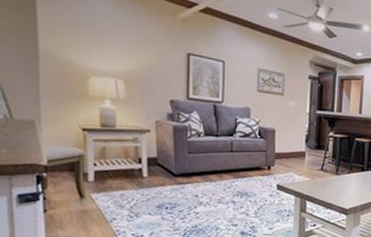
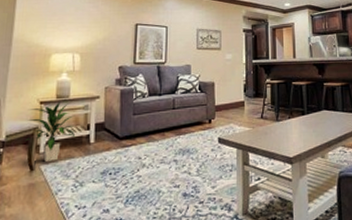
indoor plant: none [70,130,127,191] -> present [25,101,76,162]

